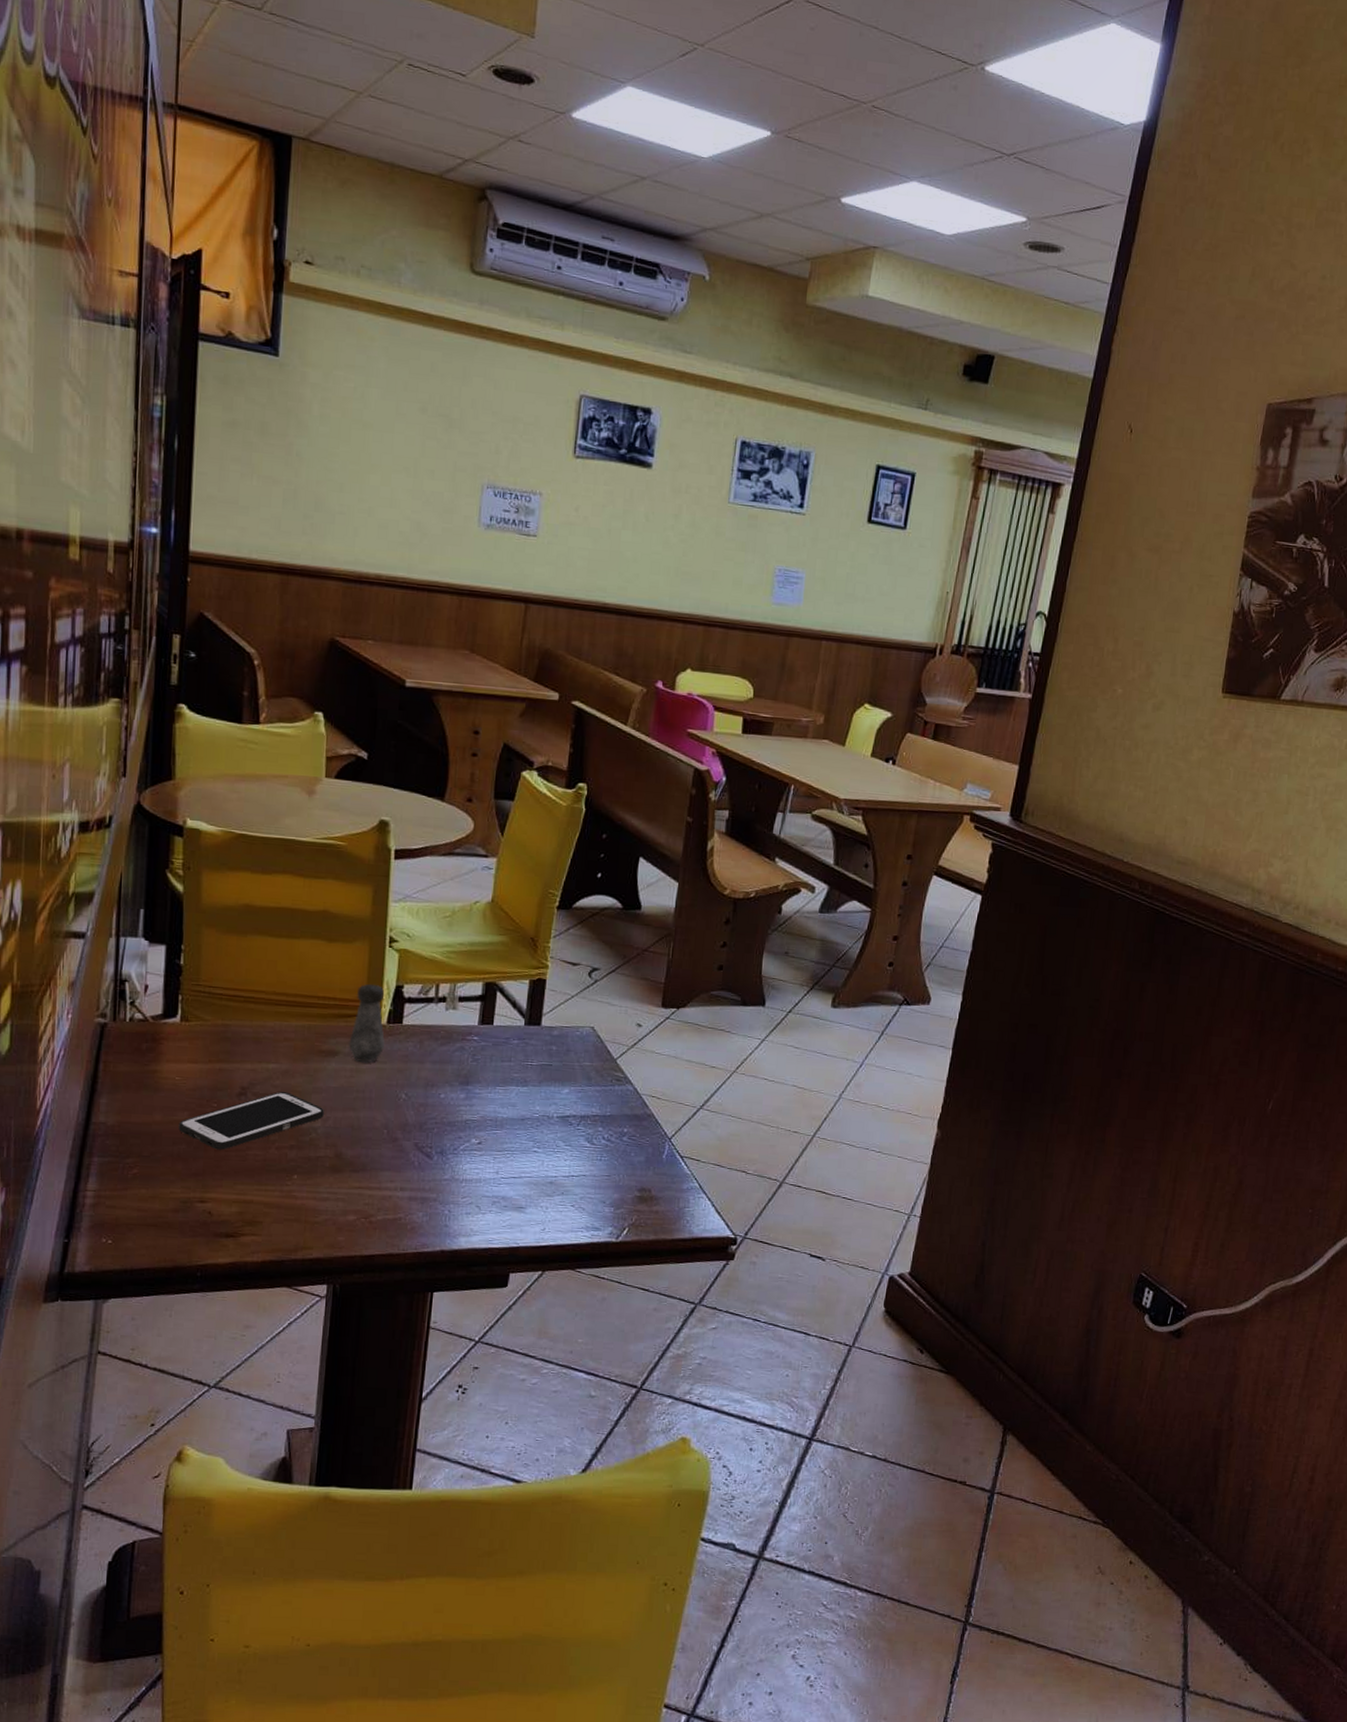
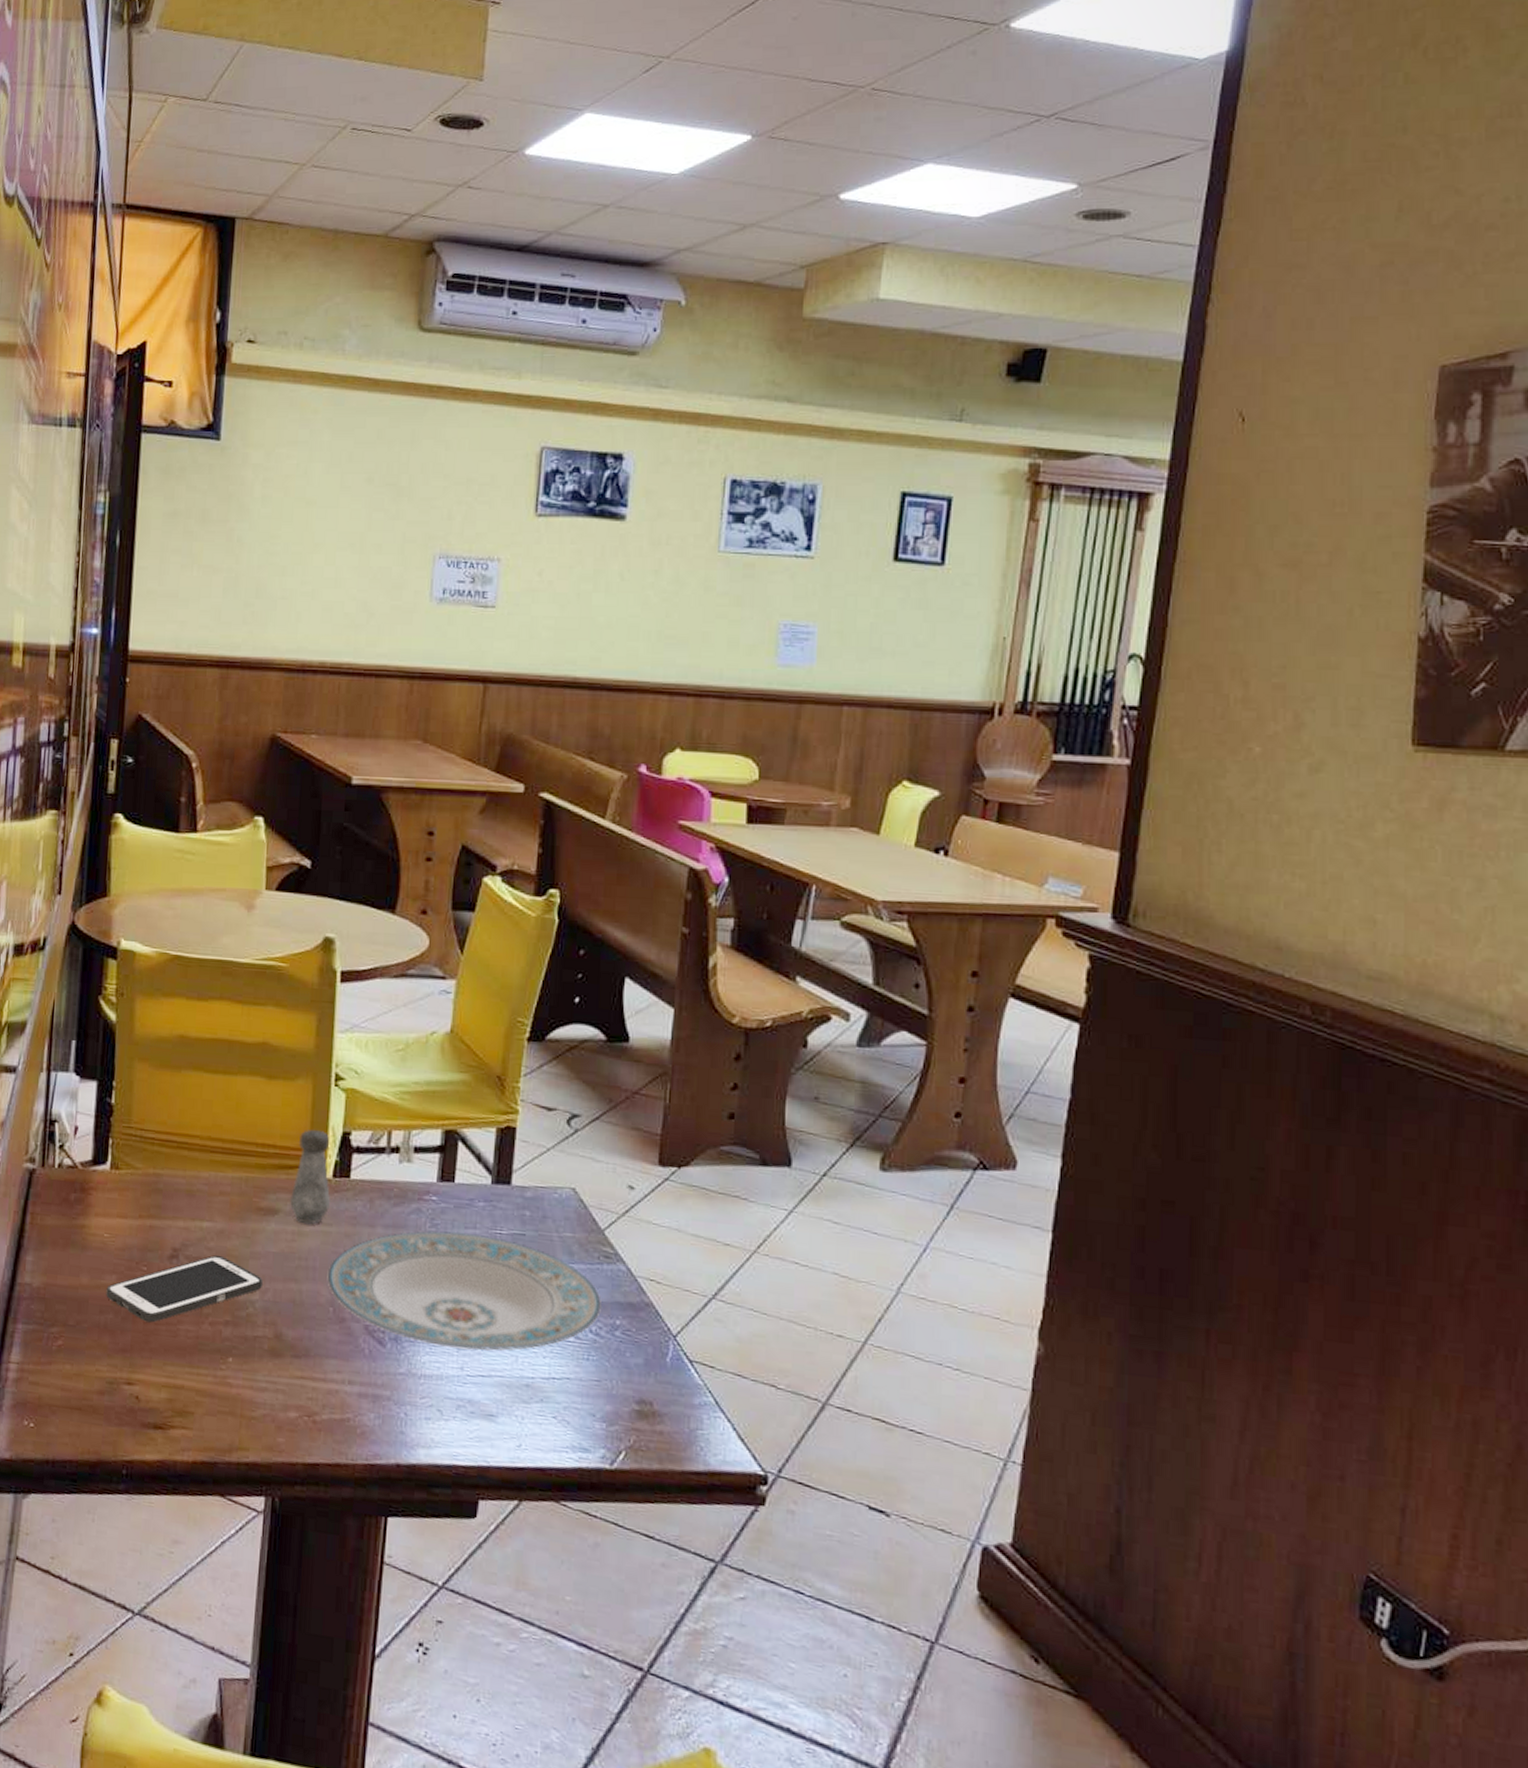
plate: none [382,1064,614,1158] -> present [327,1231,603,1351]

